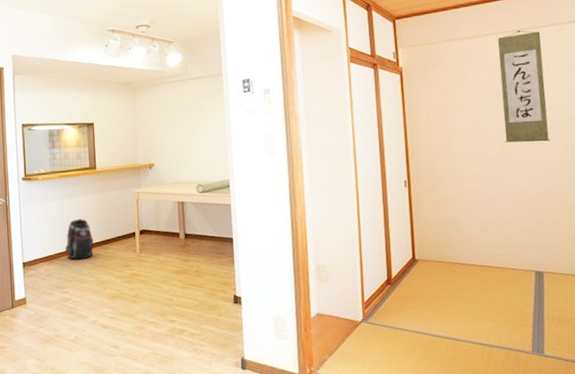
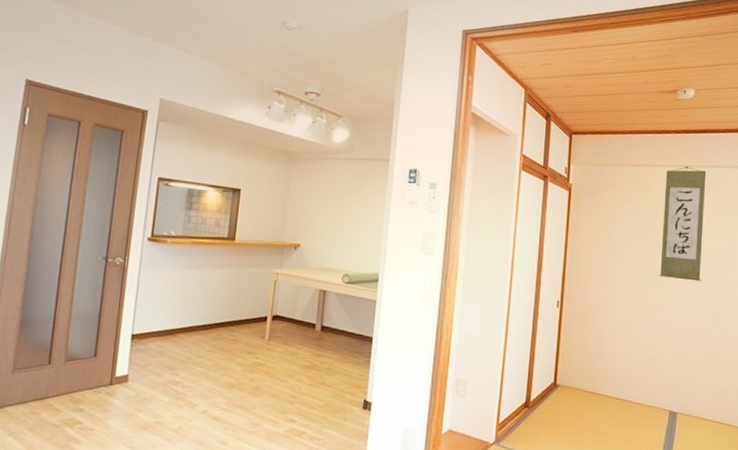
backpack: present [65,218,94,260] -> none [184,292,219,340]

